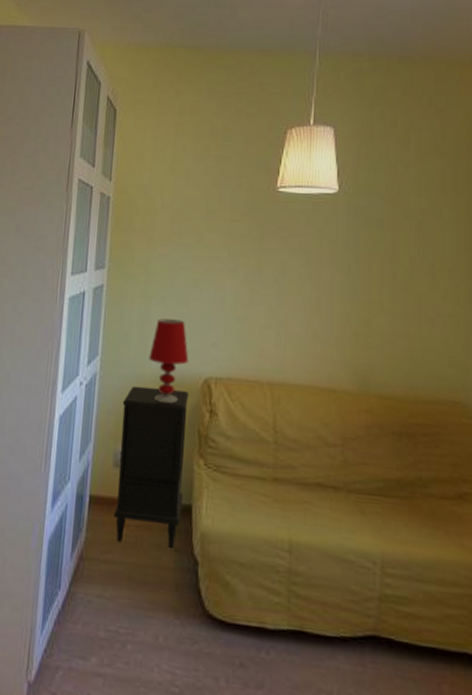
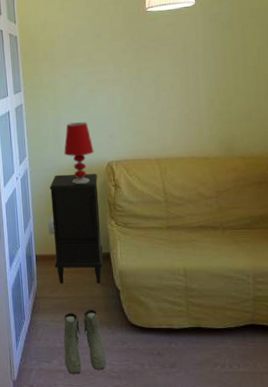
boots: none [107,584,167,683] -> present [63,309,106,374]

